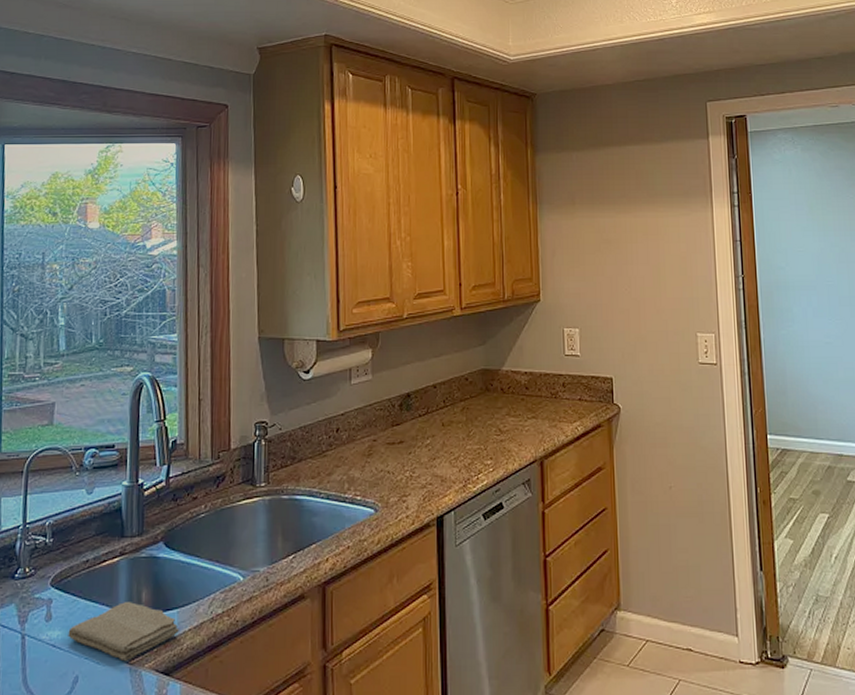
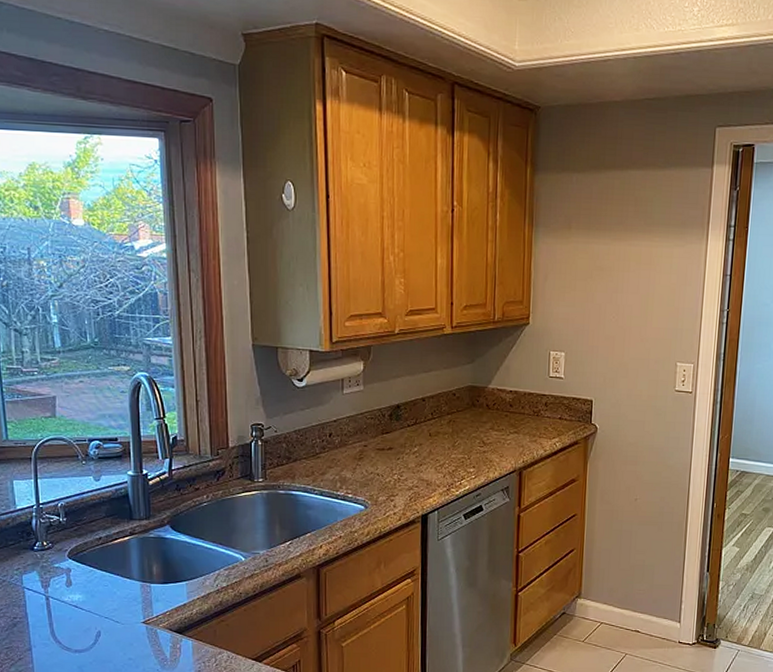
washcloth: present [68,602,179,660] -> none [88,574,188,621]

